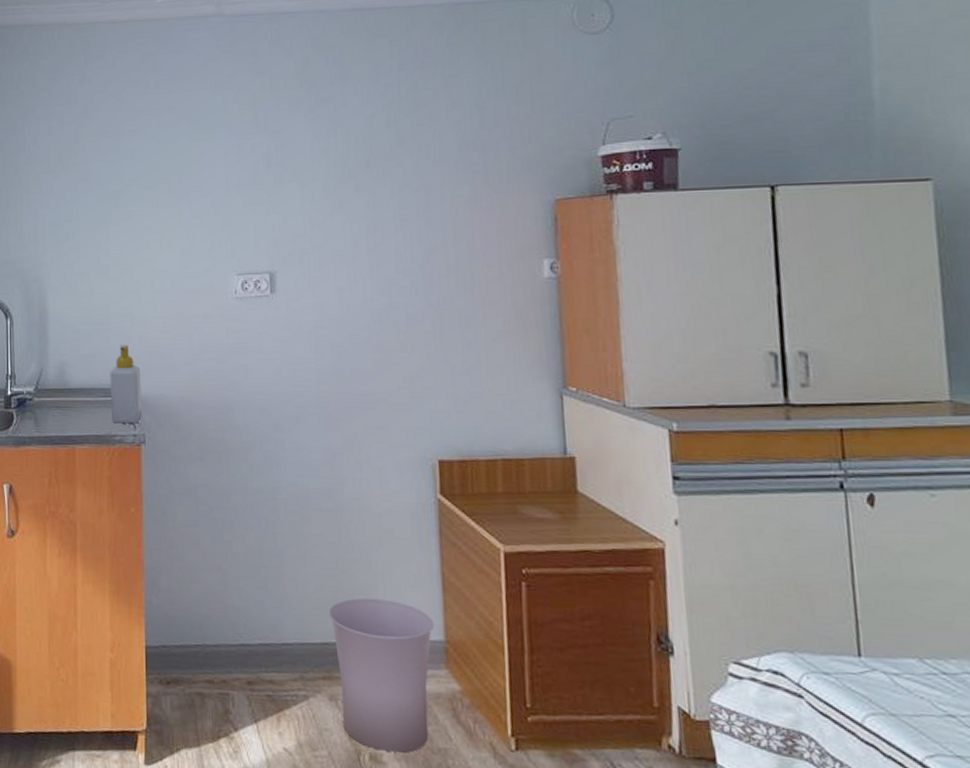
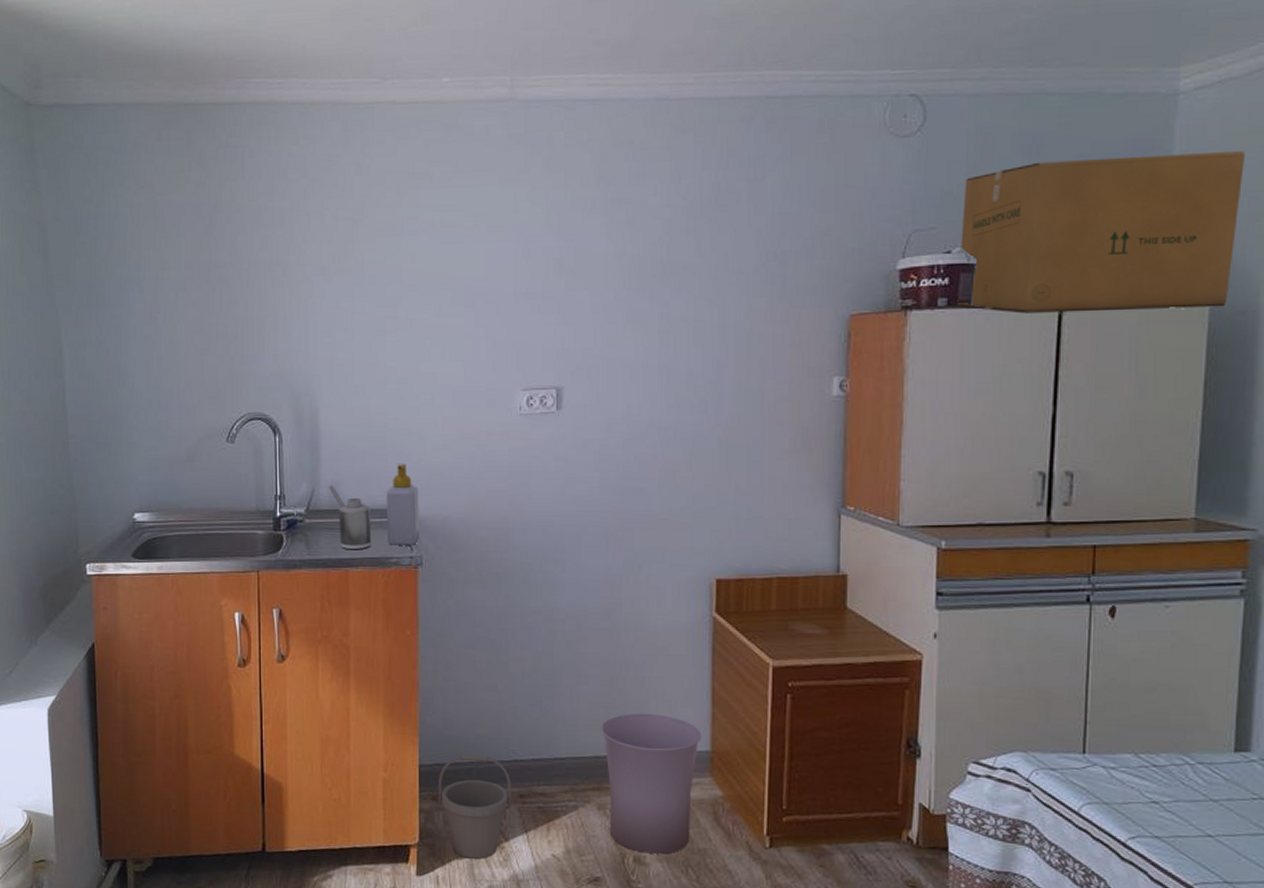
soap dispenser: none [56,365,97,428] -> present [329,485,372,550]
bucket: none [164,636,240,750] -> present [438,754,512,859]
box: none [659,35,952,195] -> present [957,151,1244,314]

